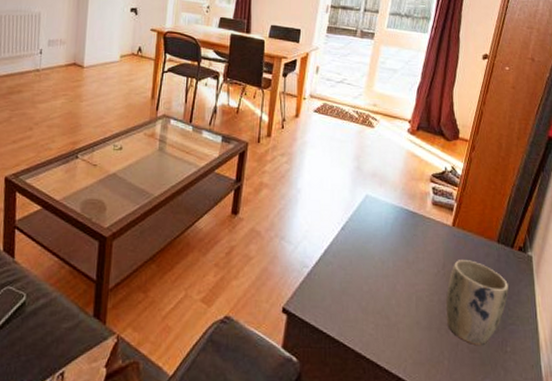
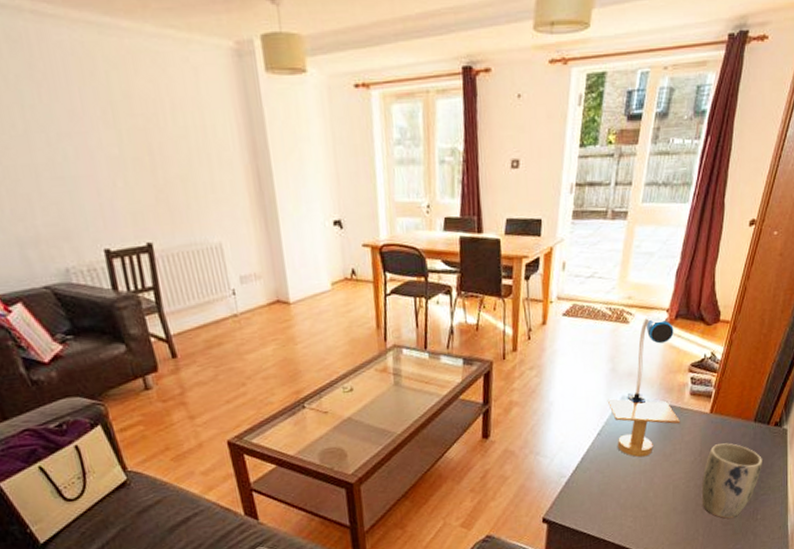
desk lamp: none [351,124,423,260] -> present [607,316,681,457]

